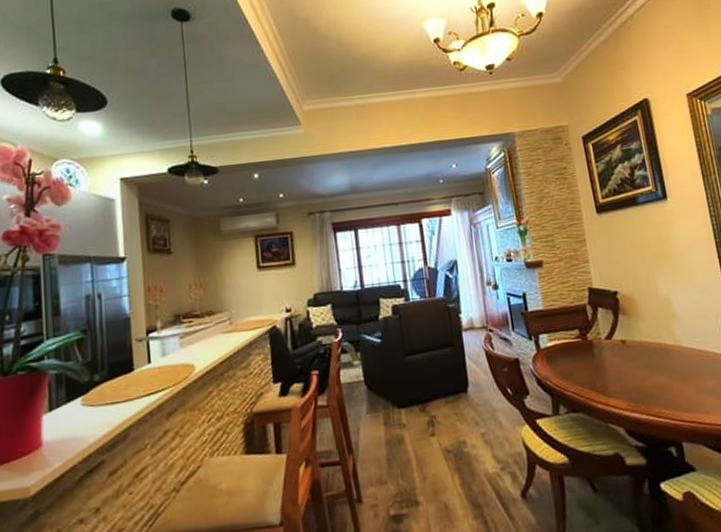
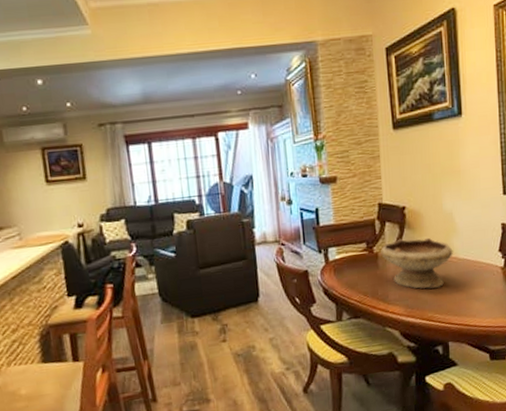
bowl: none [595,324,676,380] -> present [381,237,453,289]

